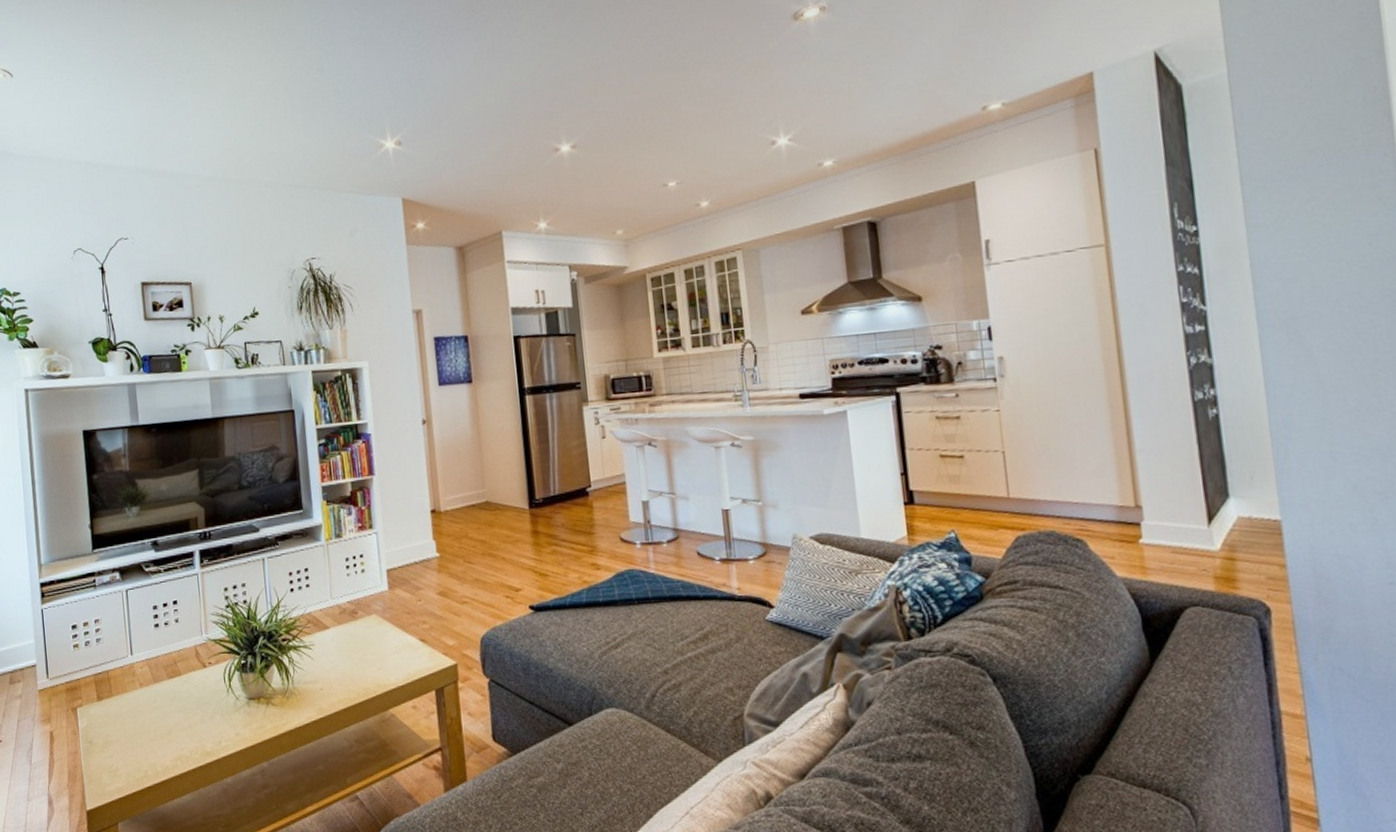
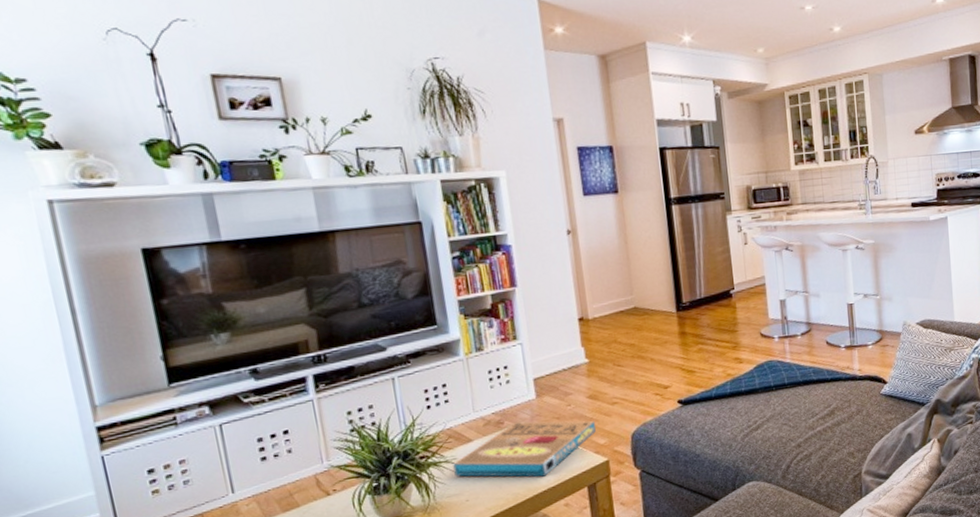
pizza box: none [311,612,445,674] -> present [453,420,596,477]

